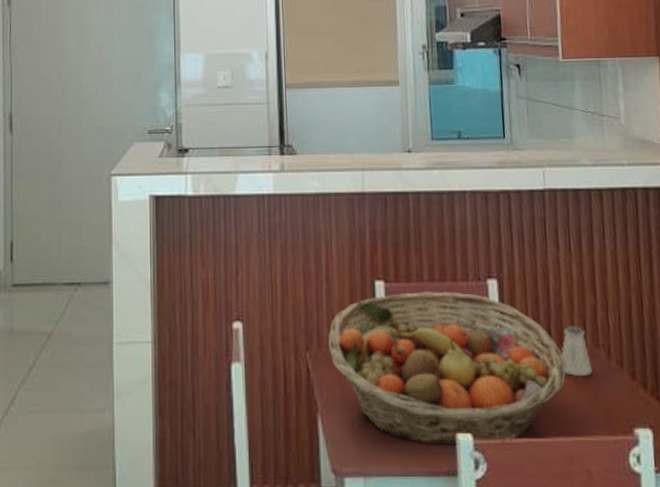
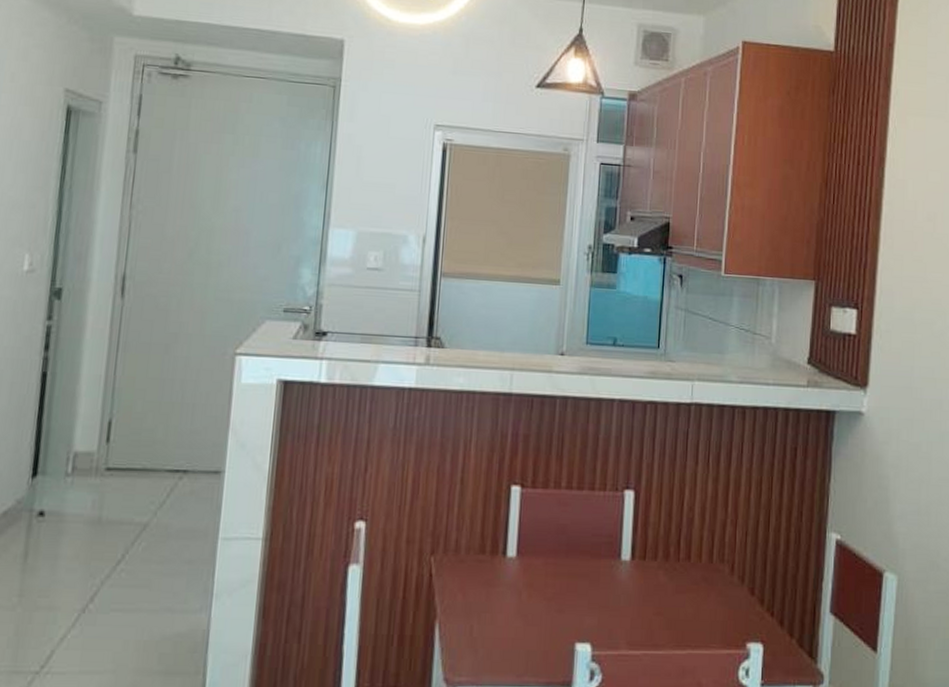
fruit basket: present [327,292,566,446] -> none [454,499,691,657]
saltshaker: present [561,326,592,376] -> none [687,540,715,590]

